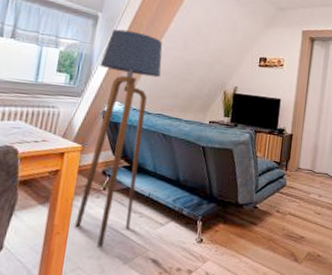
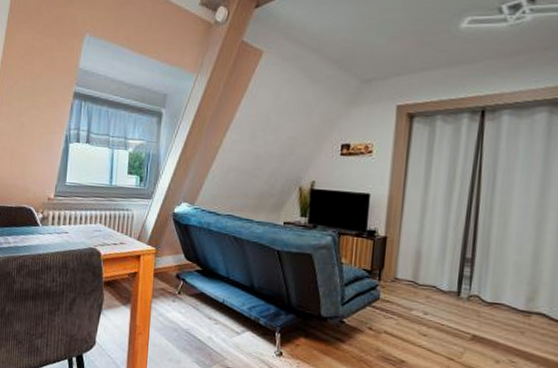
floor lamp: present [75,29,163,248] -> none [155,124,229,352]

